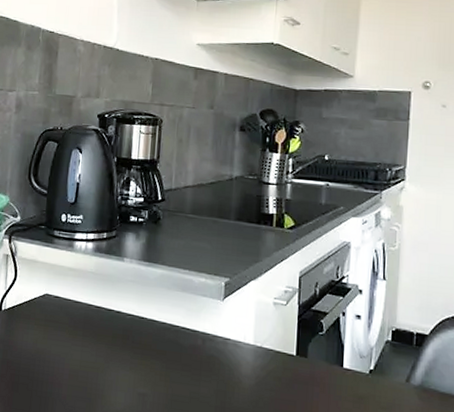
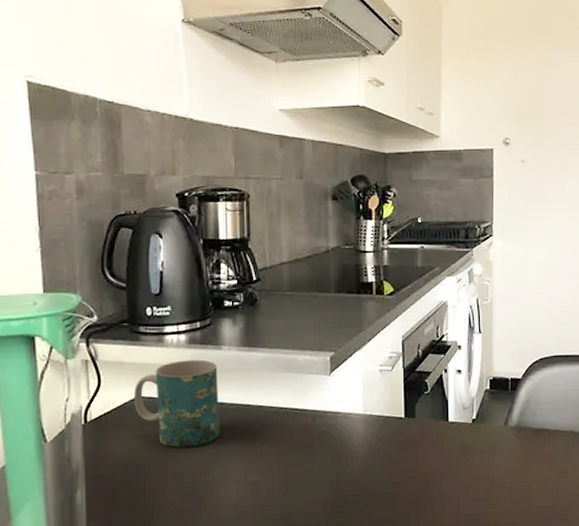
mug: none [42,266,118,350] -> present [134,359,220,448]

